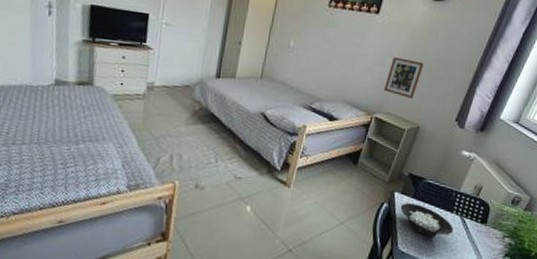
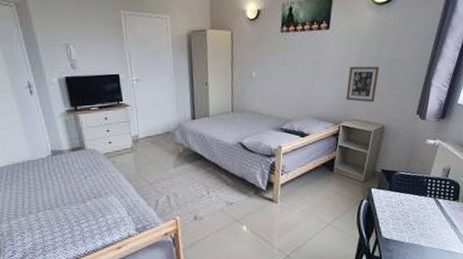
cereal bowl: present [400,203,454,238] -> none [378,195,430,222]

